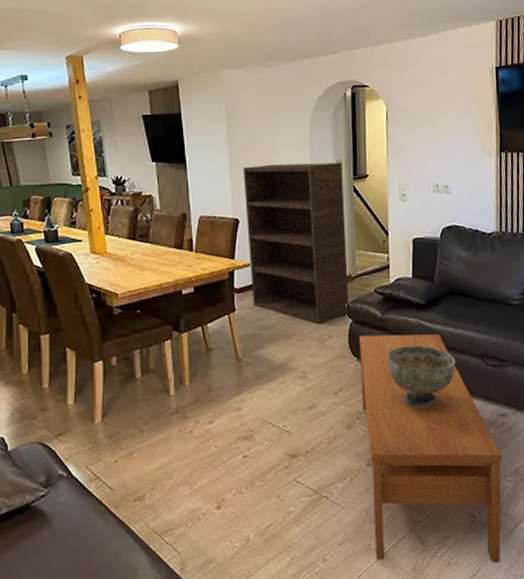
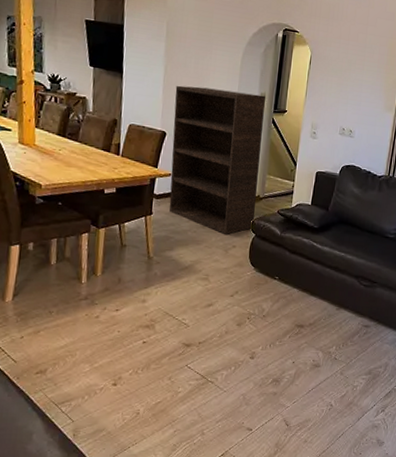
coffee table: present [359,334,502,564] -> none [246,249,360,443]
decorative bowl: present [387,345,456,410] -> none [279,262,336,316]

